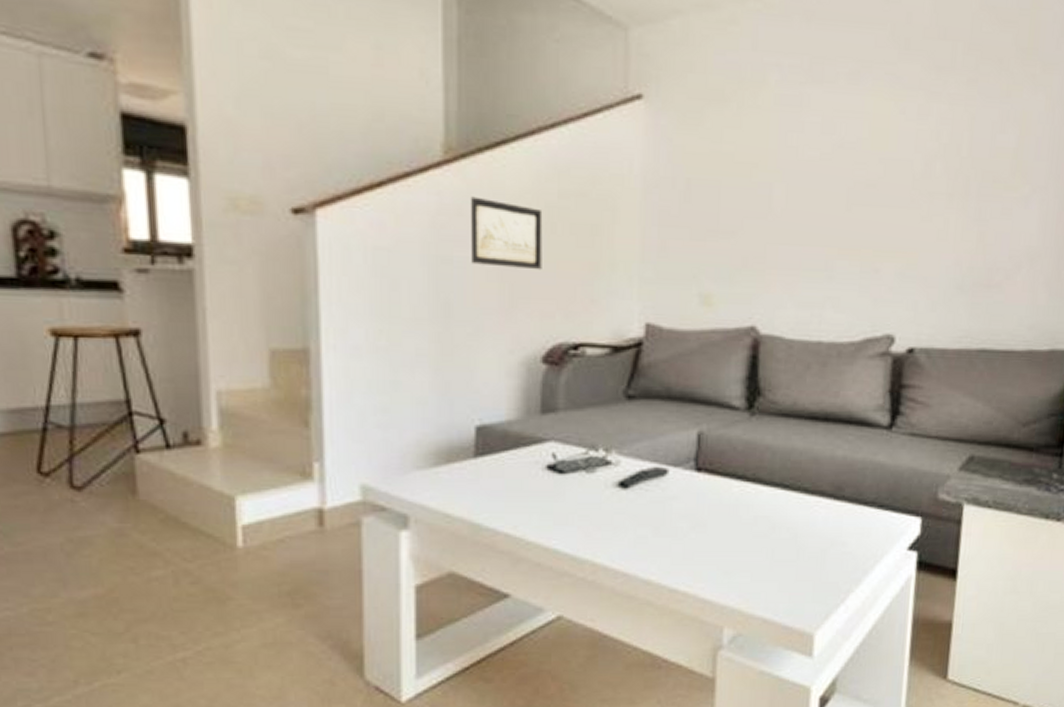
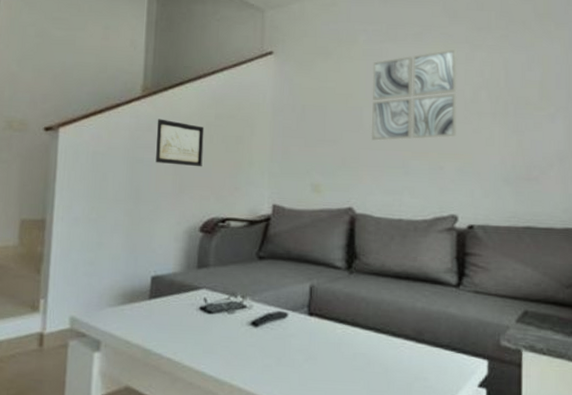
wall art: none [783,97,907,232] -> present [371,49,458,141]

